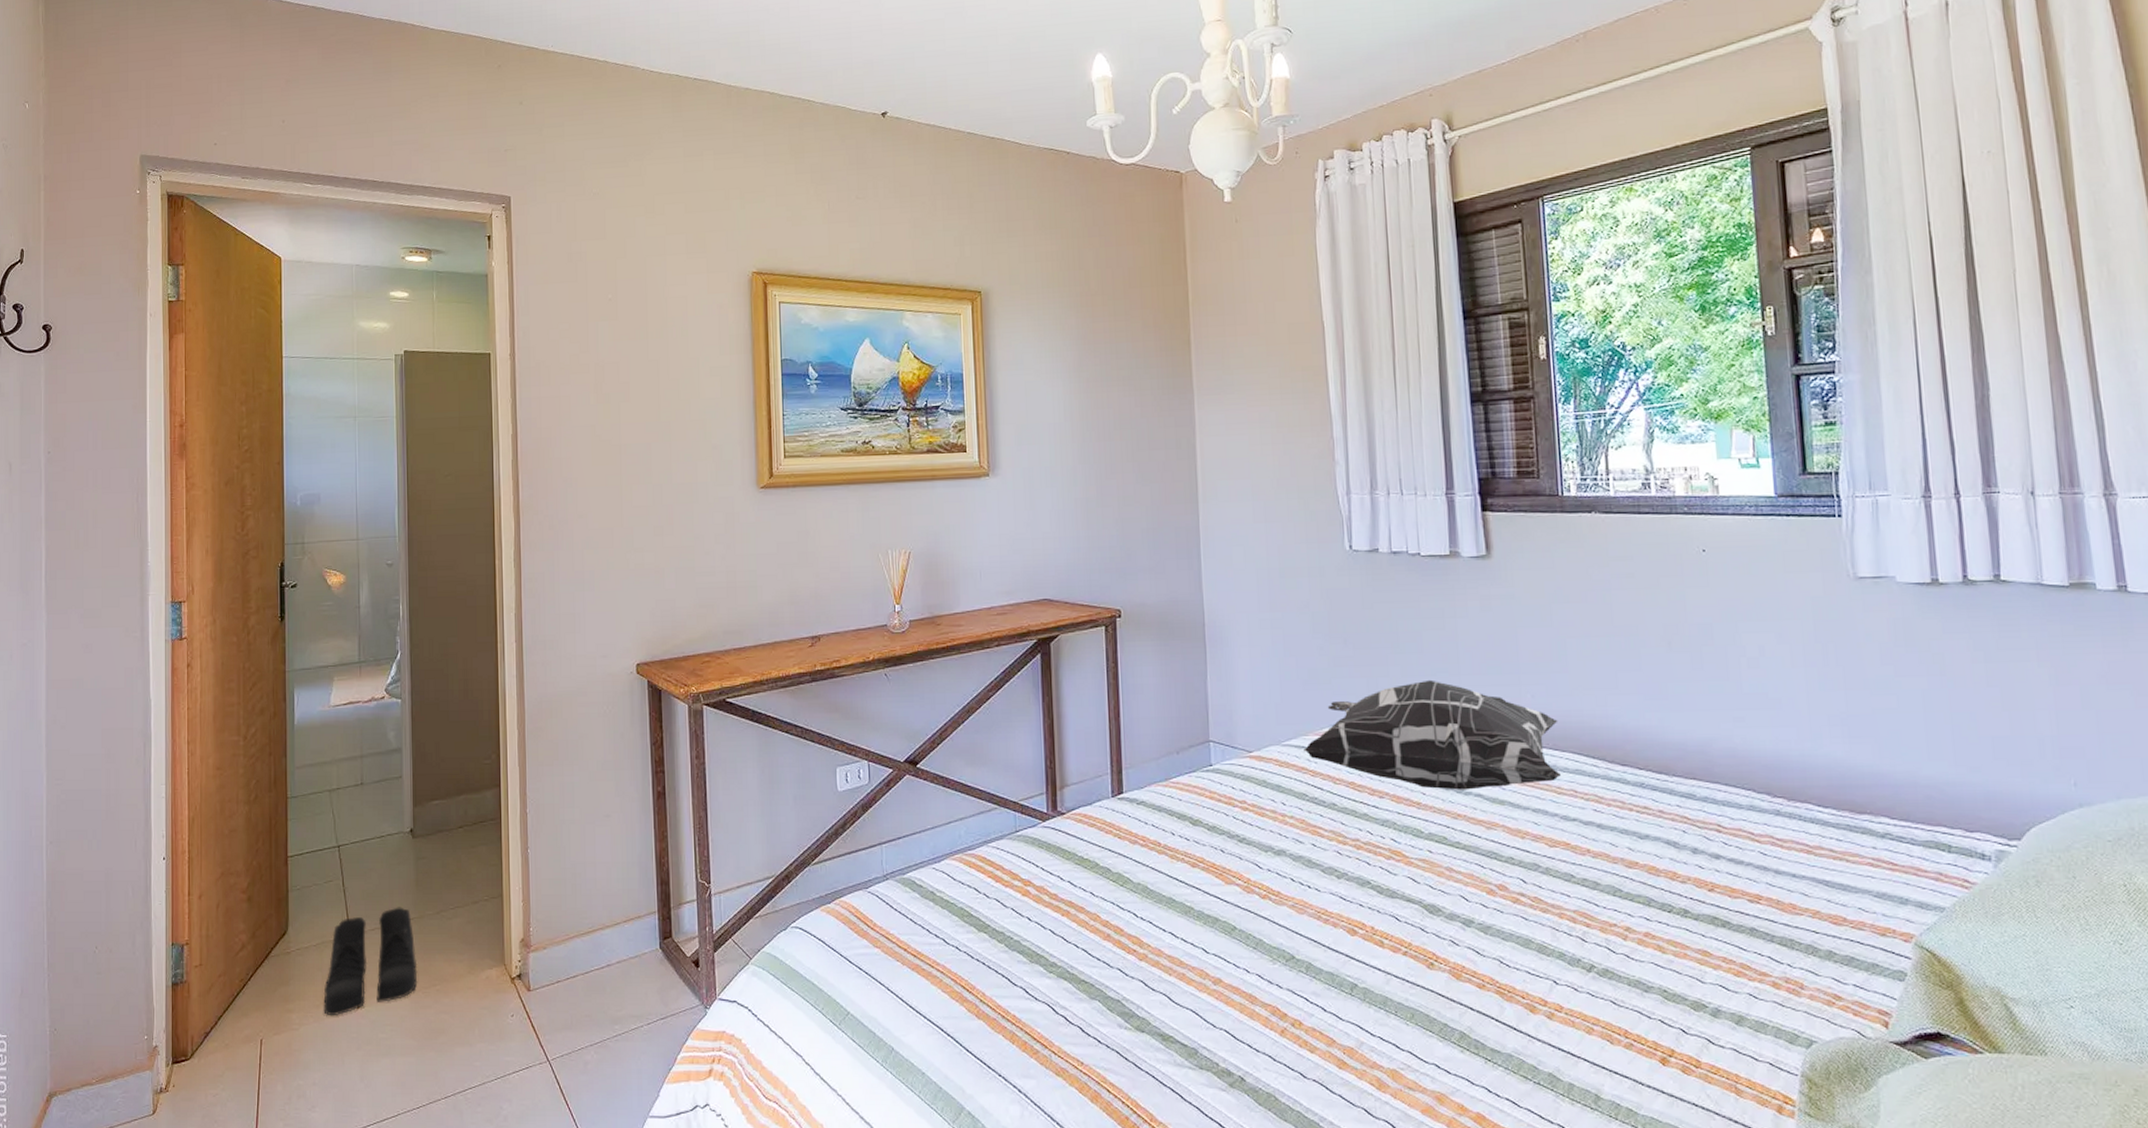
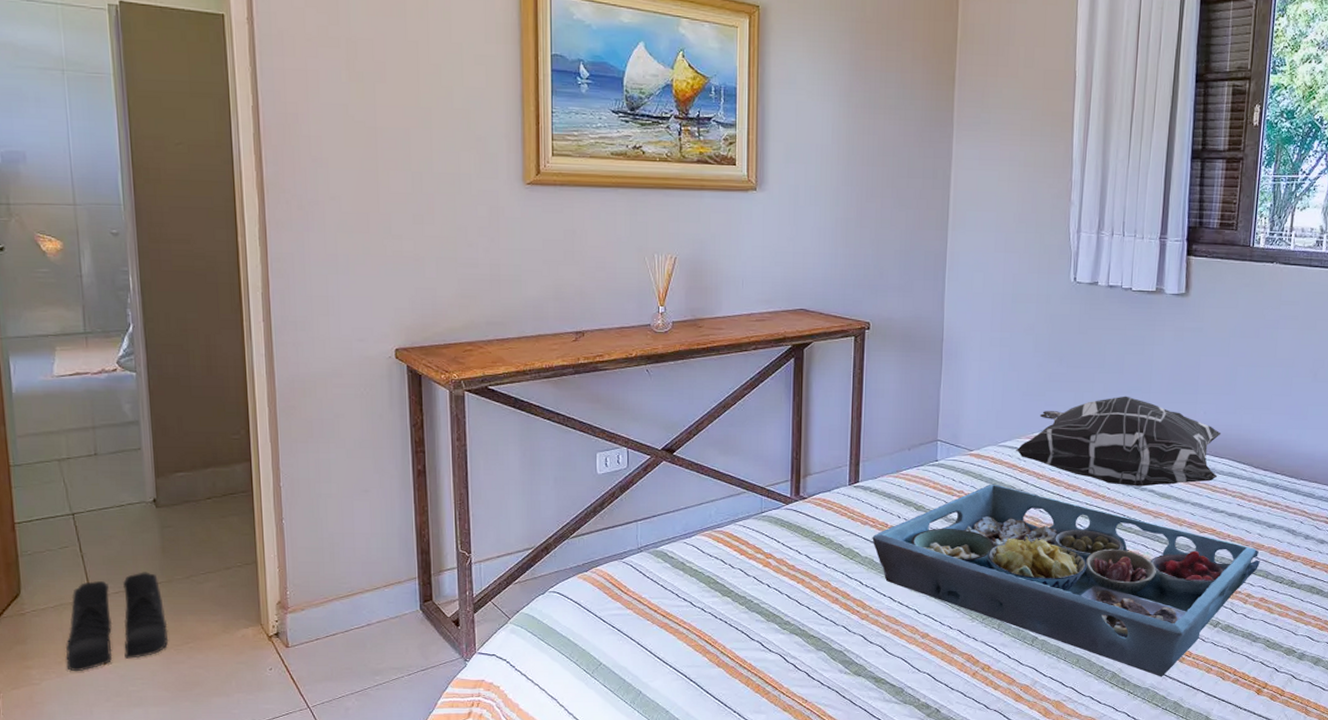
serving tray: none [1144,792,1636,1039] -> present [872,485,1260,677]

